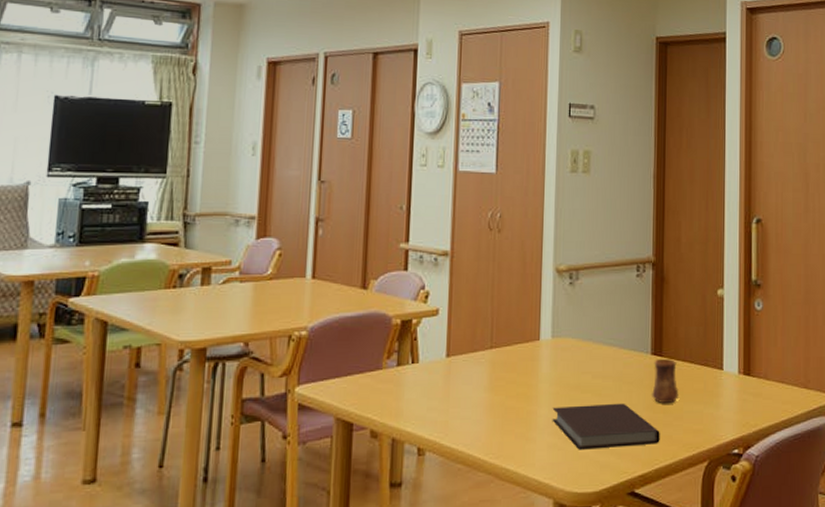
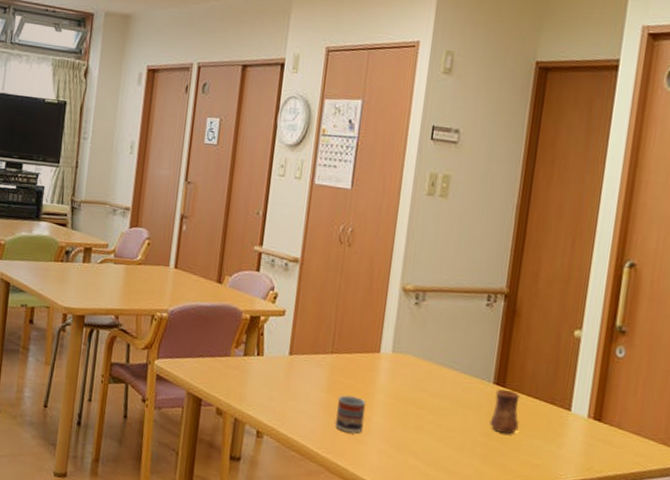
cup: none [500,390,531,431] -> present [334,394,367,434]
notebook: present [552,403,660,450] -> none [385,417,494,470]

